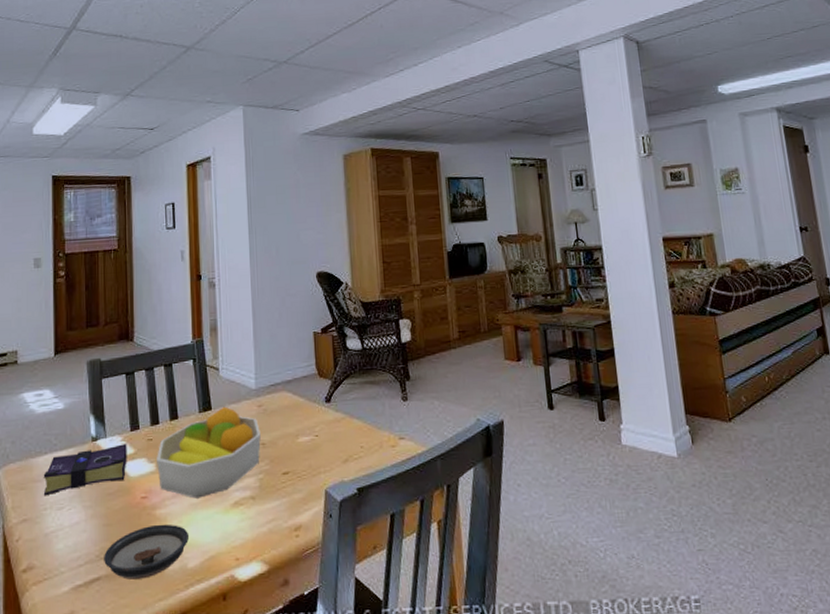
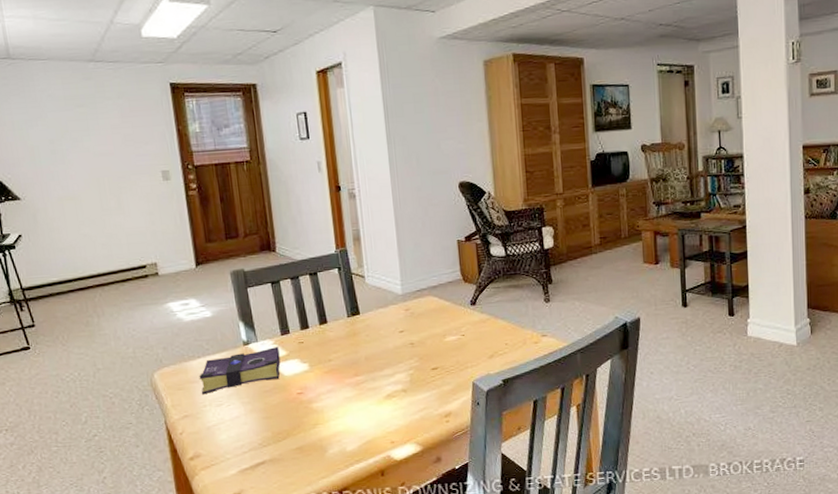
saucer: present [104,524,189,580] -> none [266,415,346,462]
fruit bowl: present [157,406,261,498] -> none [309,311,410,393]

